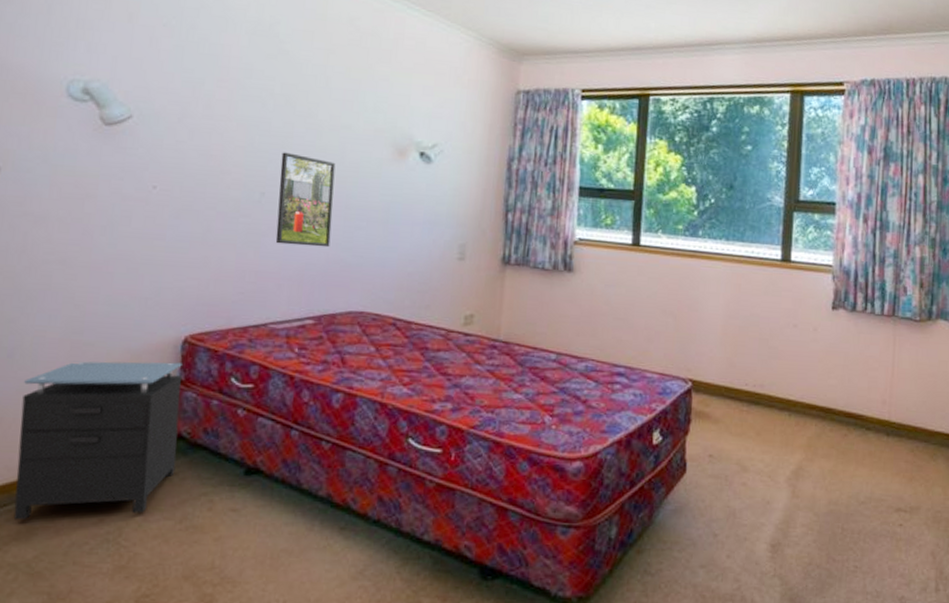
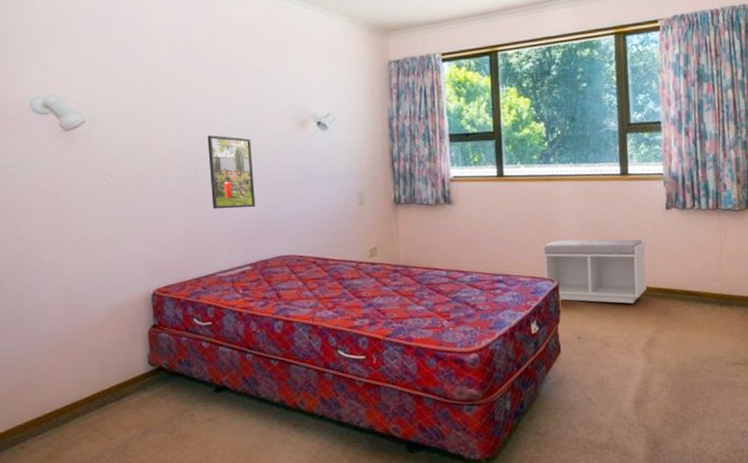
nightstand: present [13,361,183,520] -> none [36,311,162,445]
bench: none [676,332,803,420] -> present [542,239,647,304]

